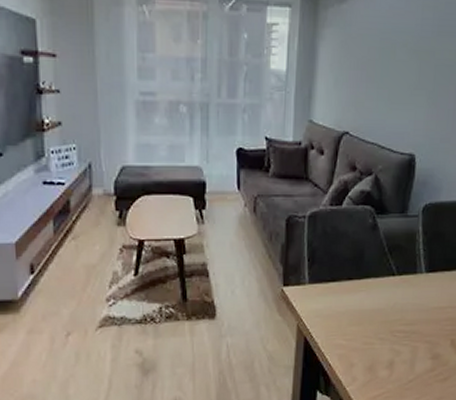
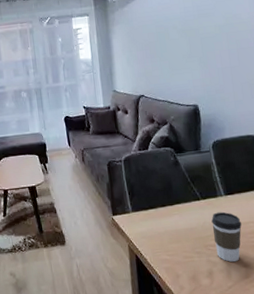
coffee cup: none [402,292,439,353] -> present [211,211,242,262]

